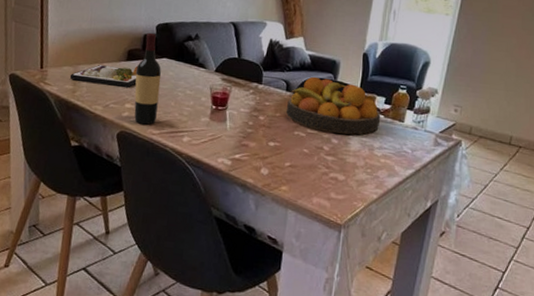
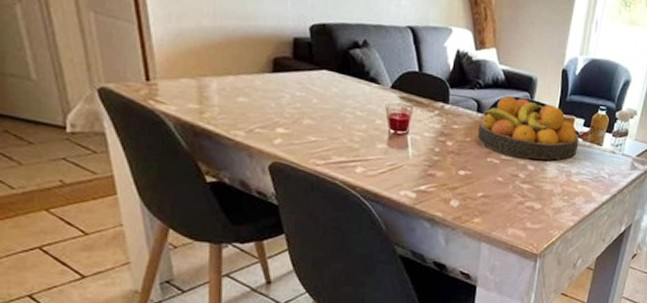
dinner plate: present [69,65,138,87] -> none [192,77,289,107]
wine bottle: present [134,32,162,125] -> none [286,36,322,154]

